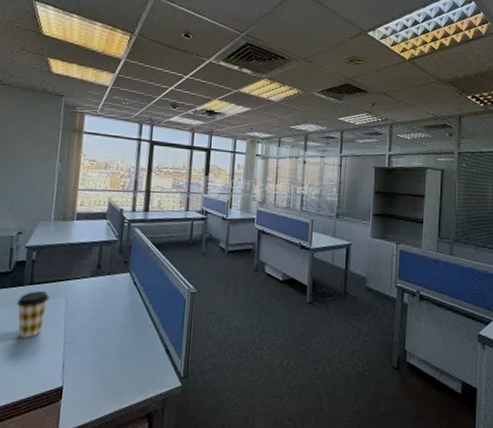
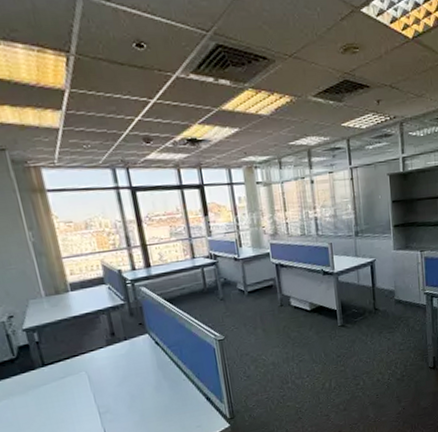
coffee cup: present [16,291,50,338] -> none [33,370,71,419]

